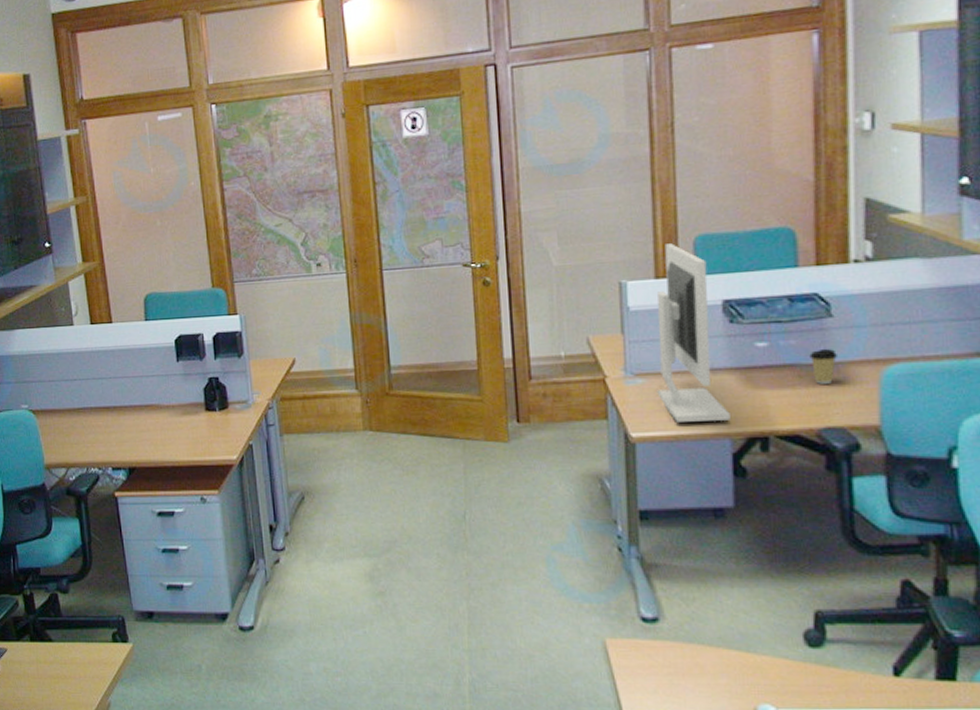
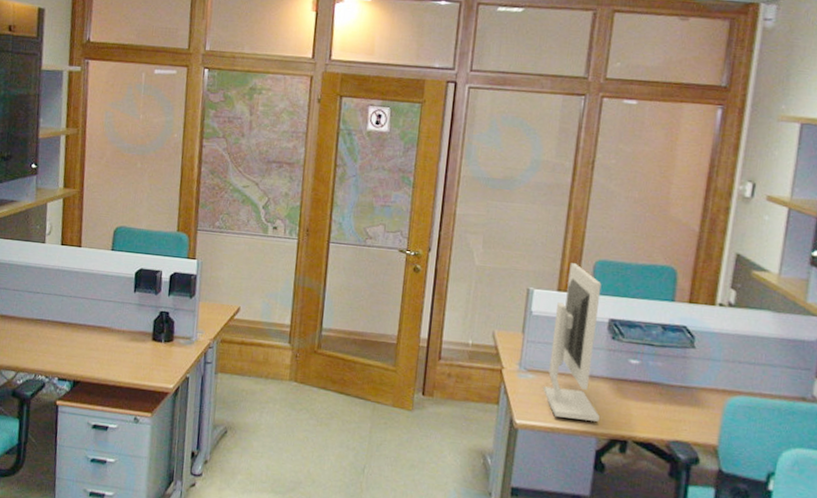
coffee cup: present [809,349,837,384] -> none [671,374,693,404]

